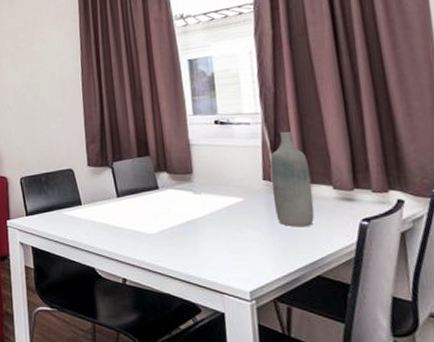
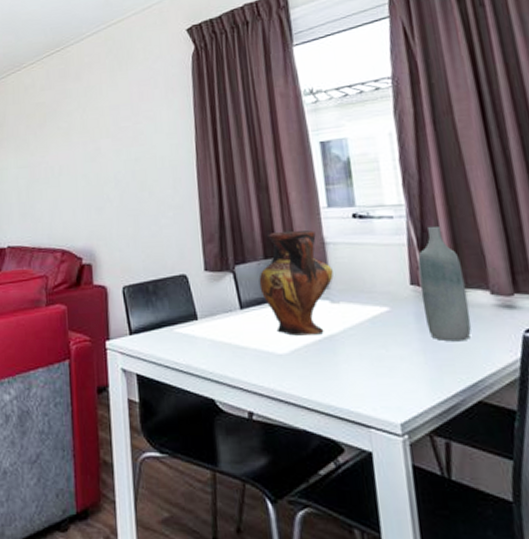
vase: none [133,133,197,220] -> present [259,230,334,336]

